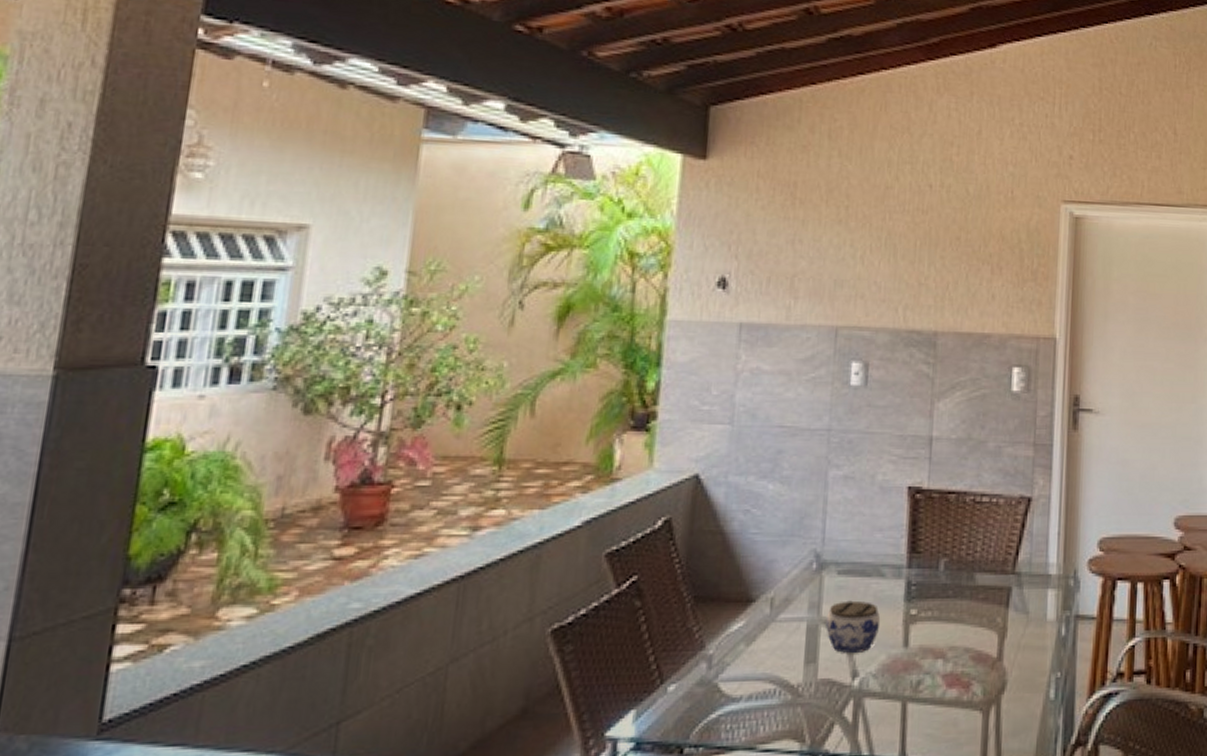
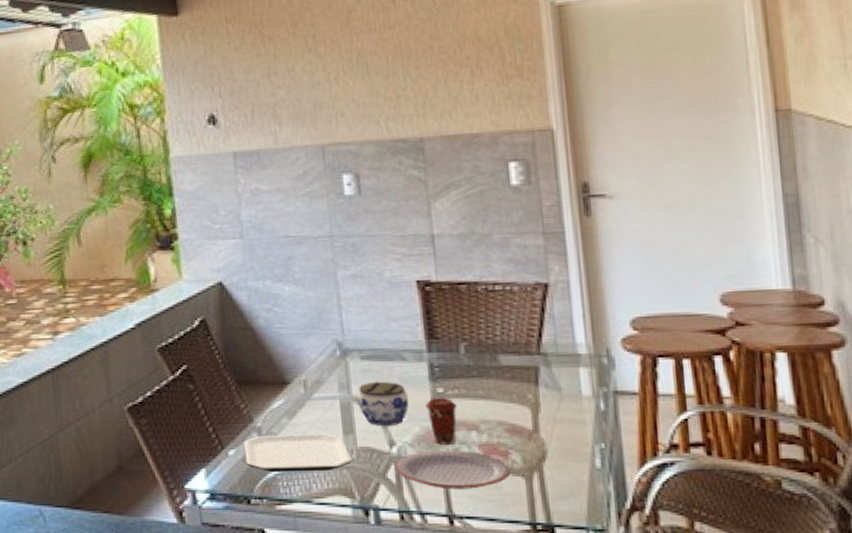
plate: none [687,663,809,713] -> present [244,433,352,473]
plate: none [854,681,969,728] -> present [396,450,510,489]
coffee cup: none [896,620,928,676] -> present [425,397,457,445]

